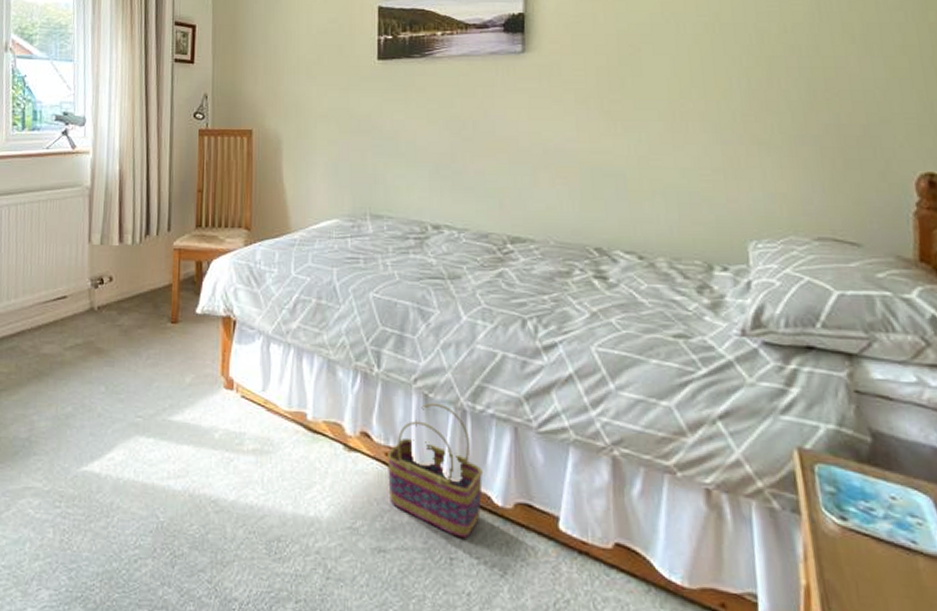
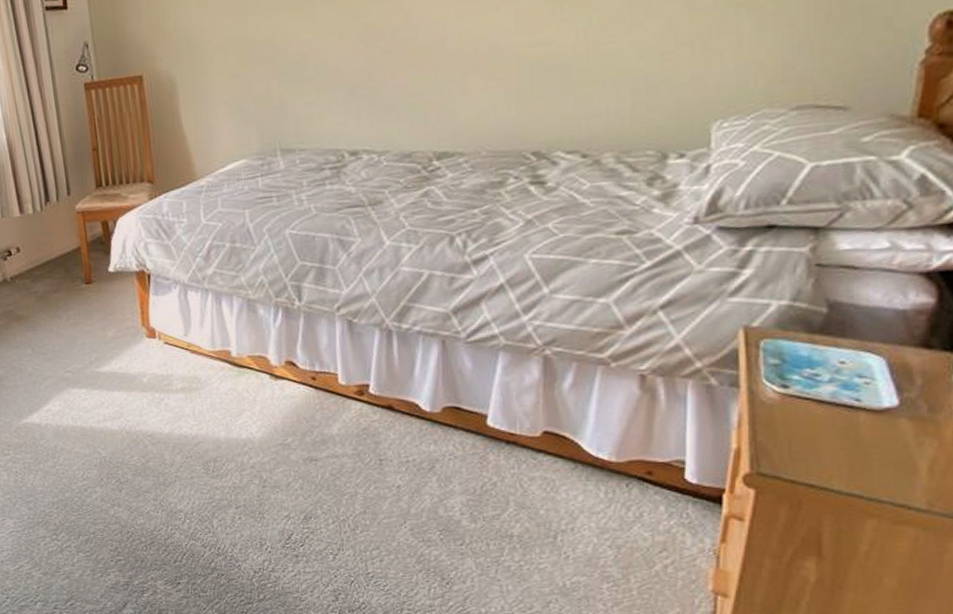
basket: present [388,403,484,538] -> none [314,327,411,442]

